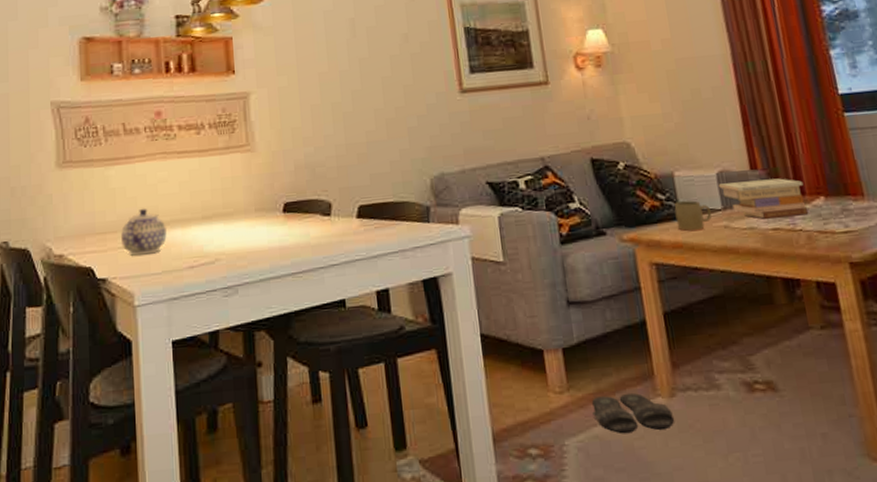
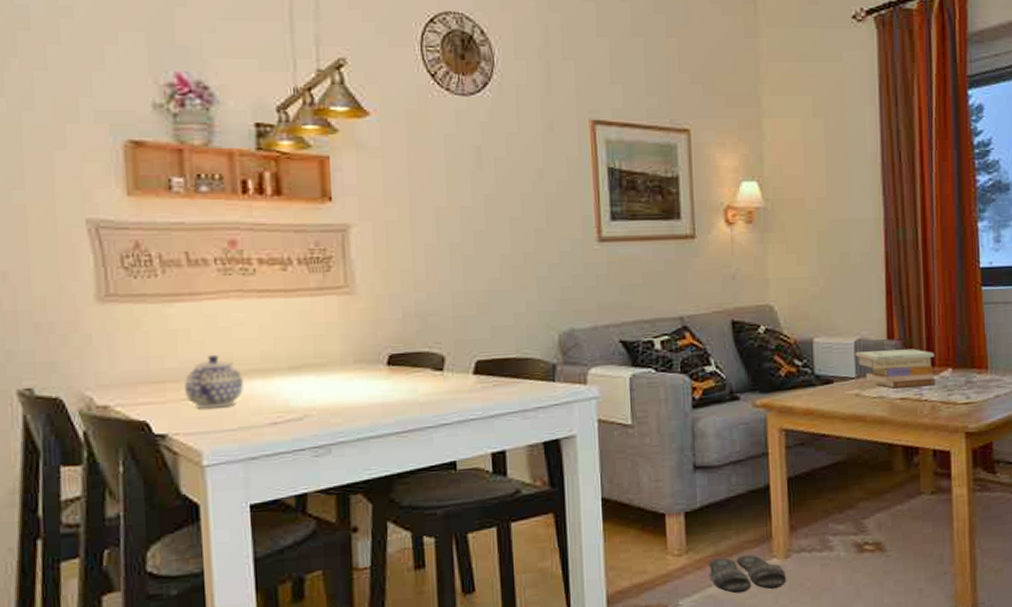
mug: present [674,200,712,232] -> none [810,368,844,399]

